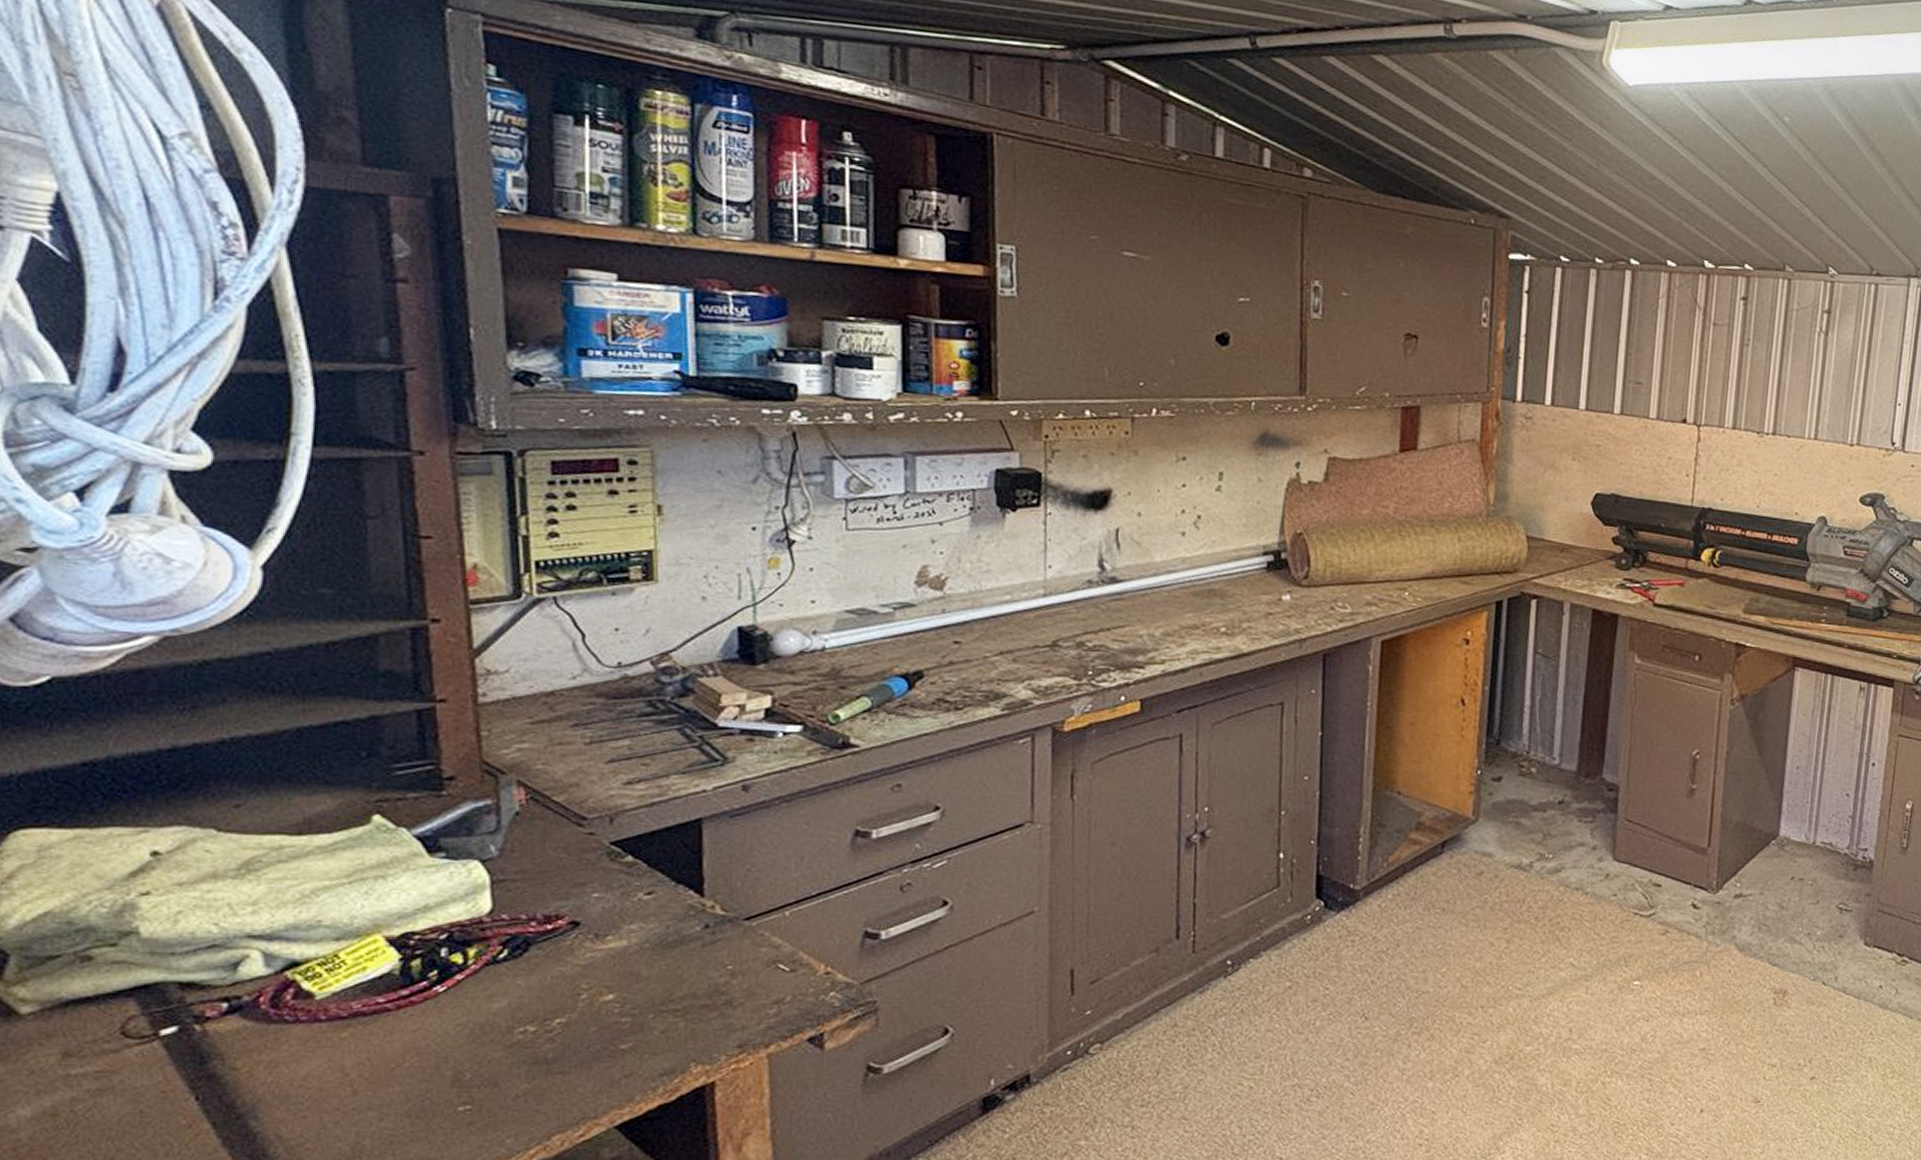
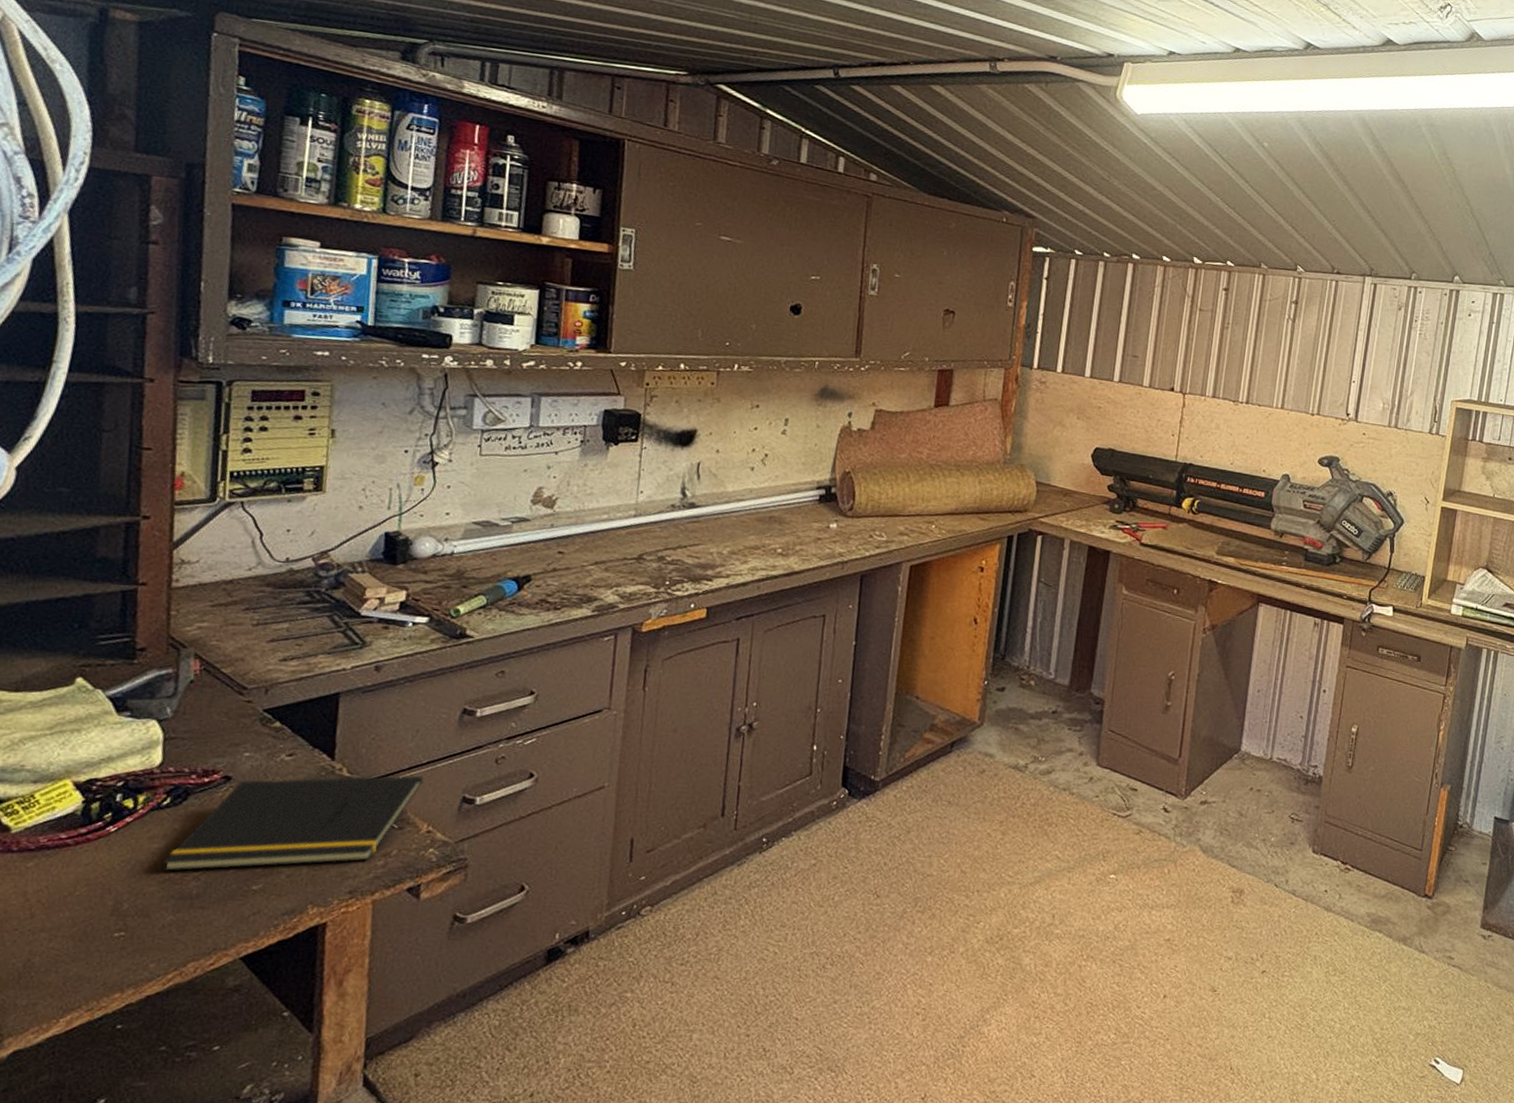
notepad: none [507,909,815,1035] -> present [162,775,424,872]

